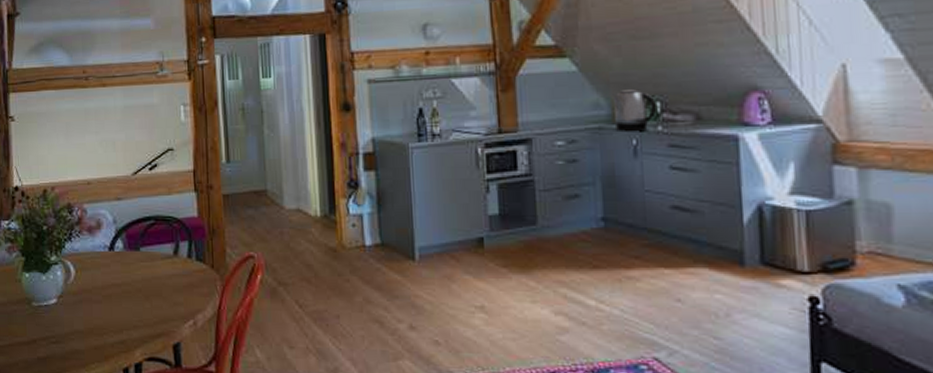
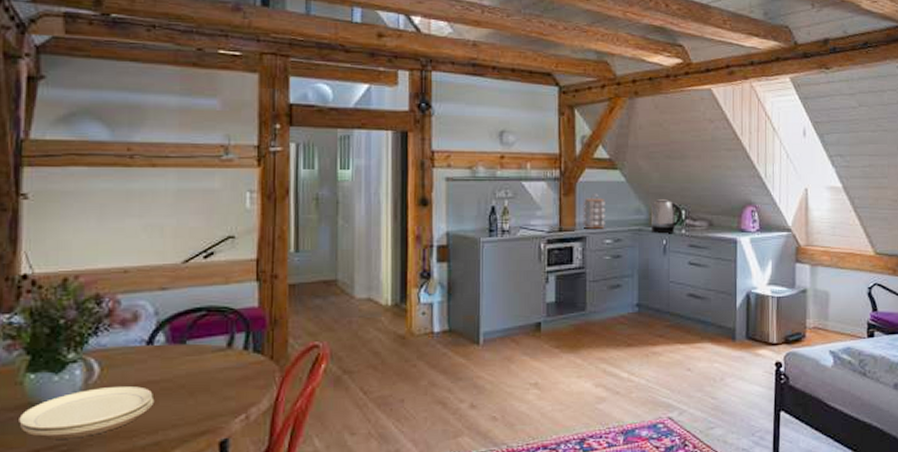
plate: none [20,288,118,332] -> present [19,386,155,440]
spice rack: none [525,88,555,129] -> present [583,194,605,229]

